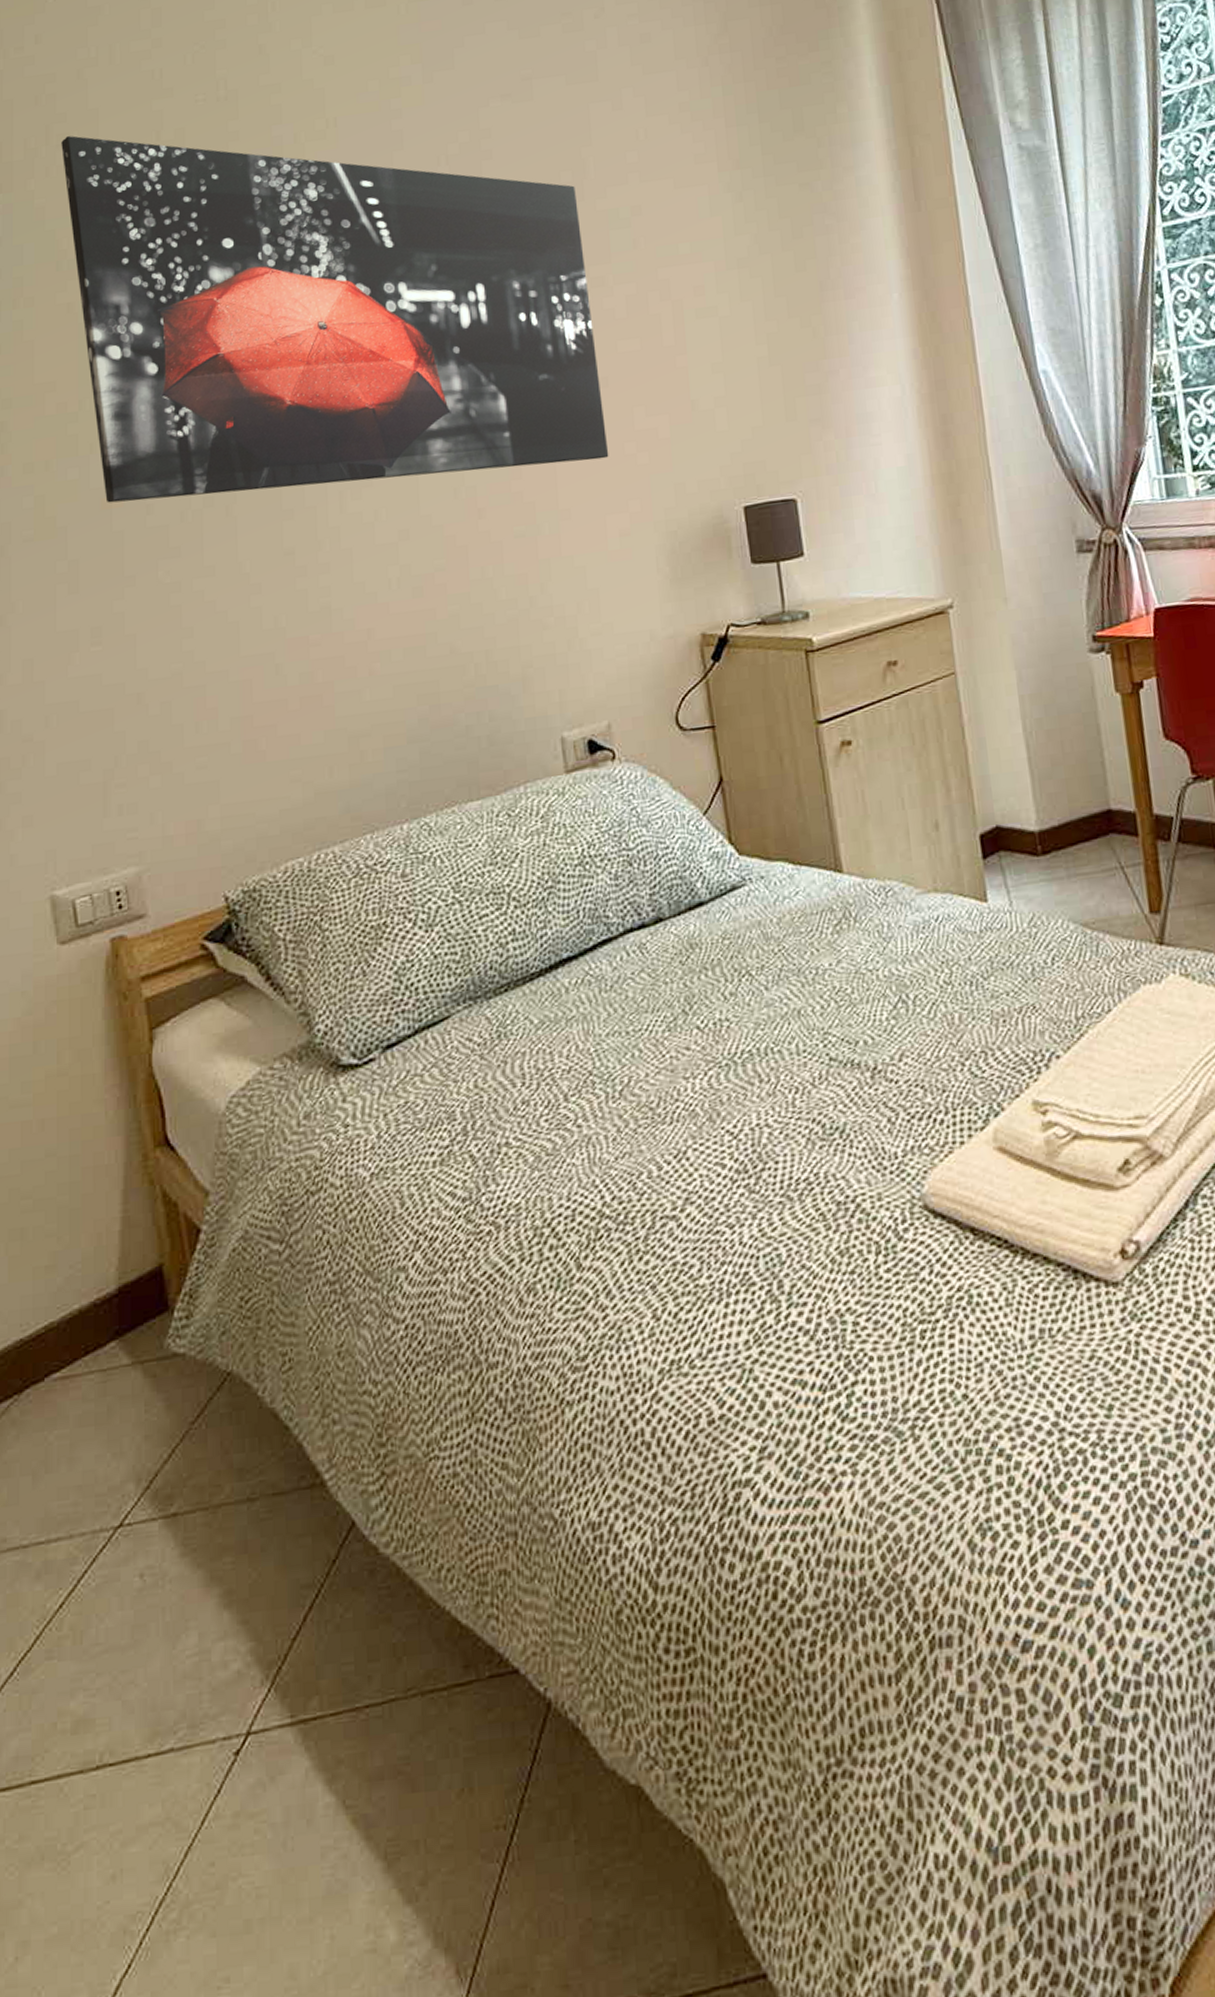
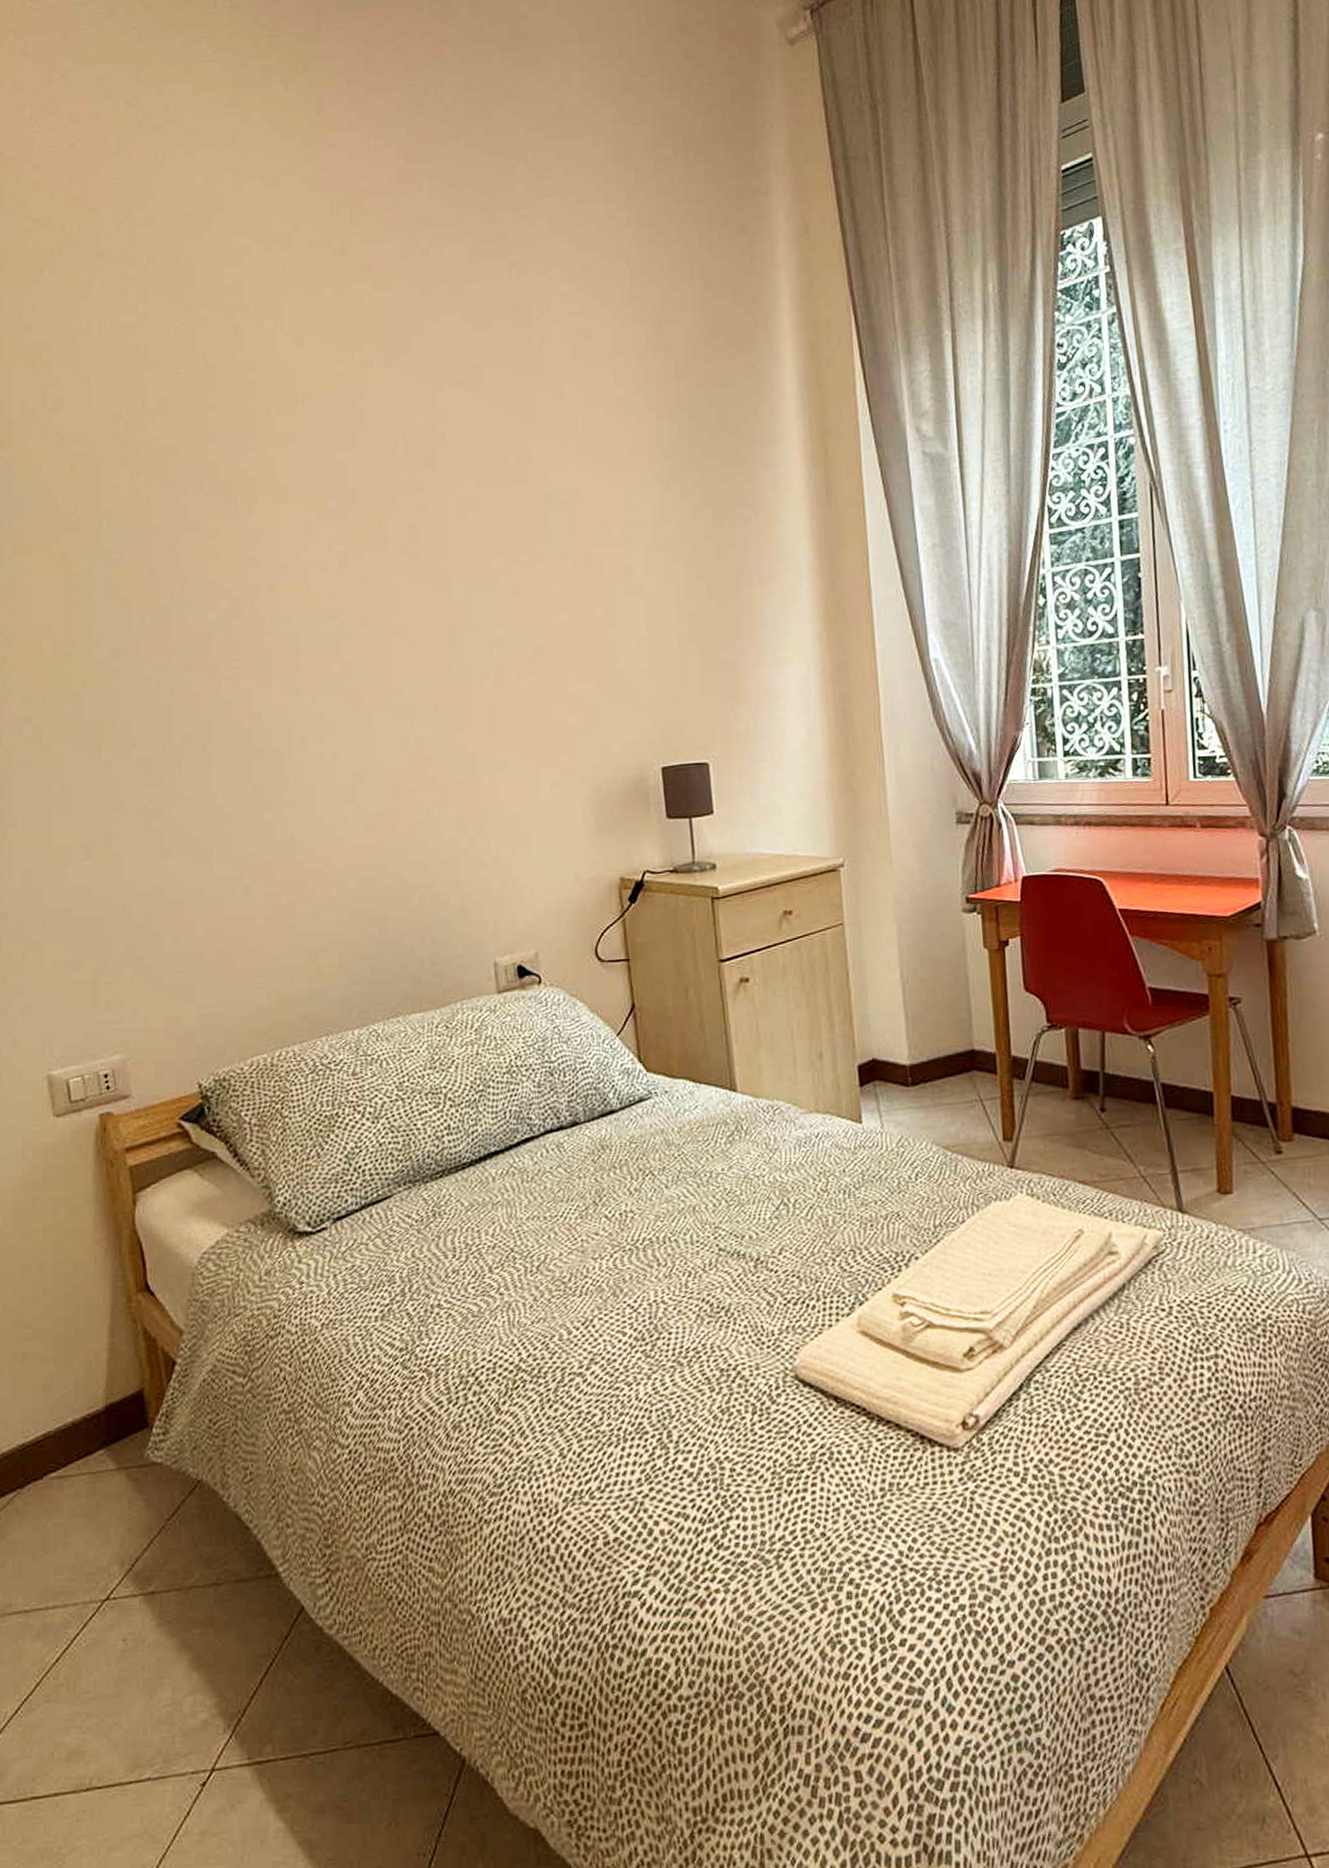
wall art: present [61,136,609,503] -> none [56,400,543,735]

